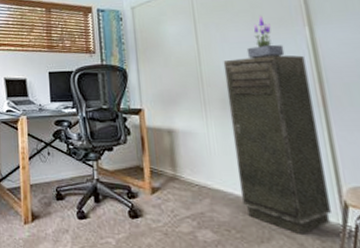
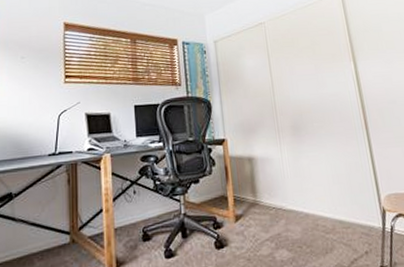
storage cabinet: present [223,55,331,236] -> none [292,85,374,242]
potted plant: present [246,16,285,59] -> none [309,52,338,90]

